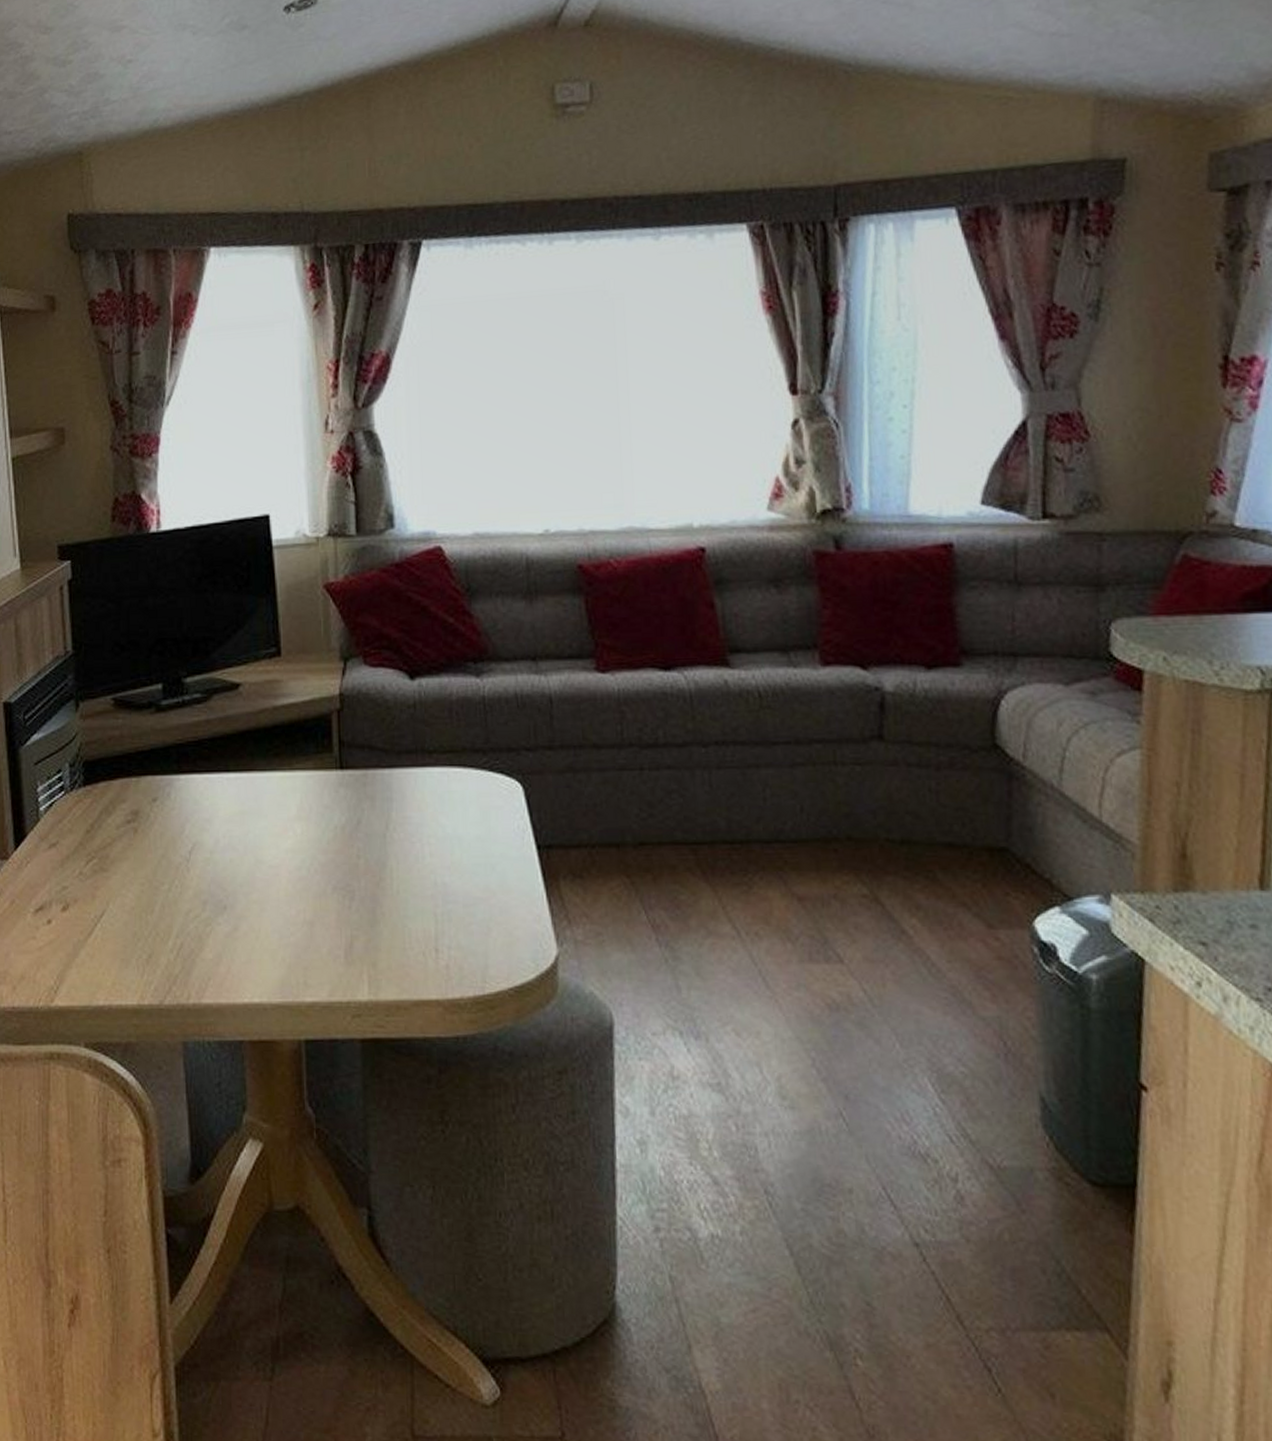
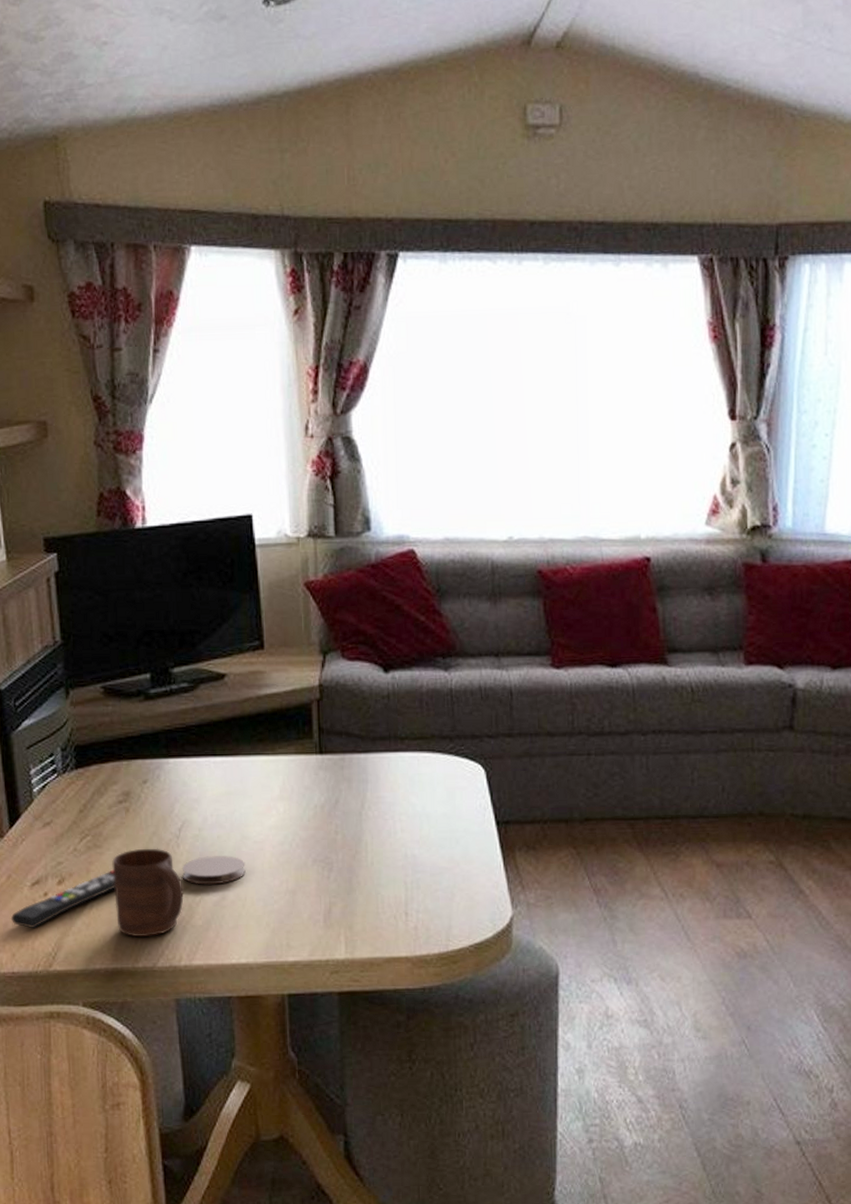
remote control: none [12,895,121,960] -> present [10,869,115,929]
cup: none [119,872,193,971] -> present [112,848,184,938]
coaster: none [191,882,260,914] -> present [182,856,246,885]

